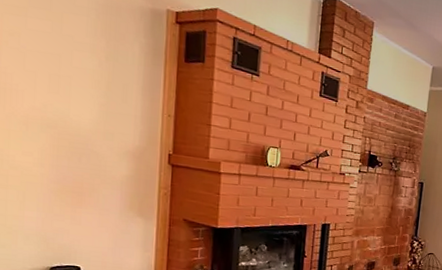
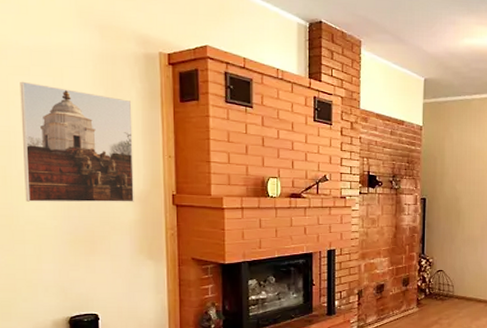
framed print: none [12,21,134,158] -> present [20,81,134,203]

